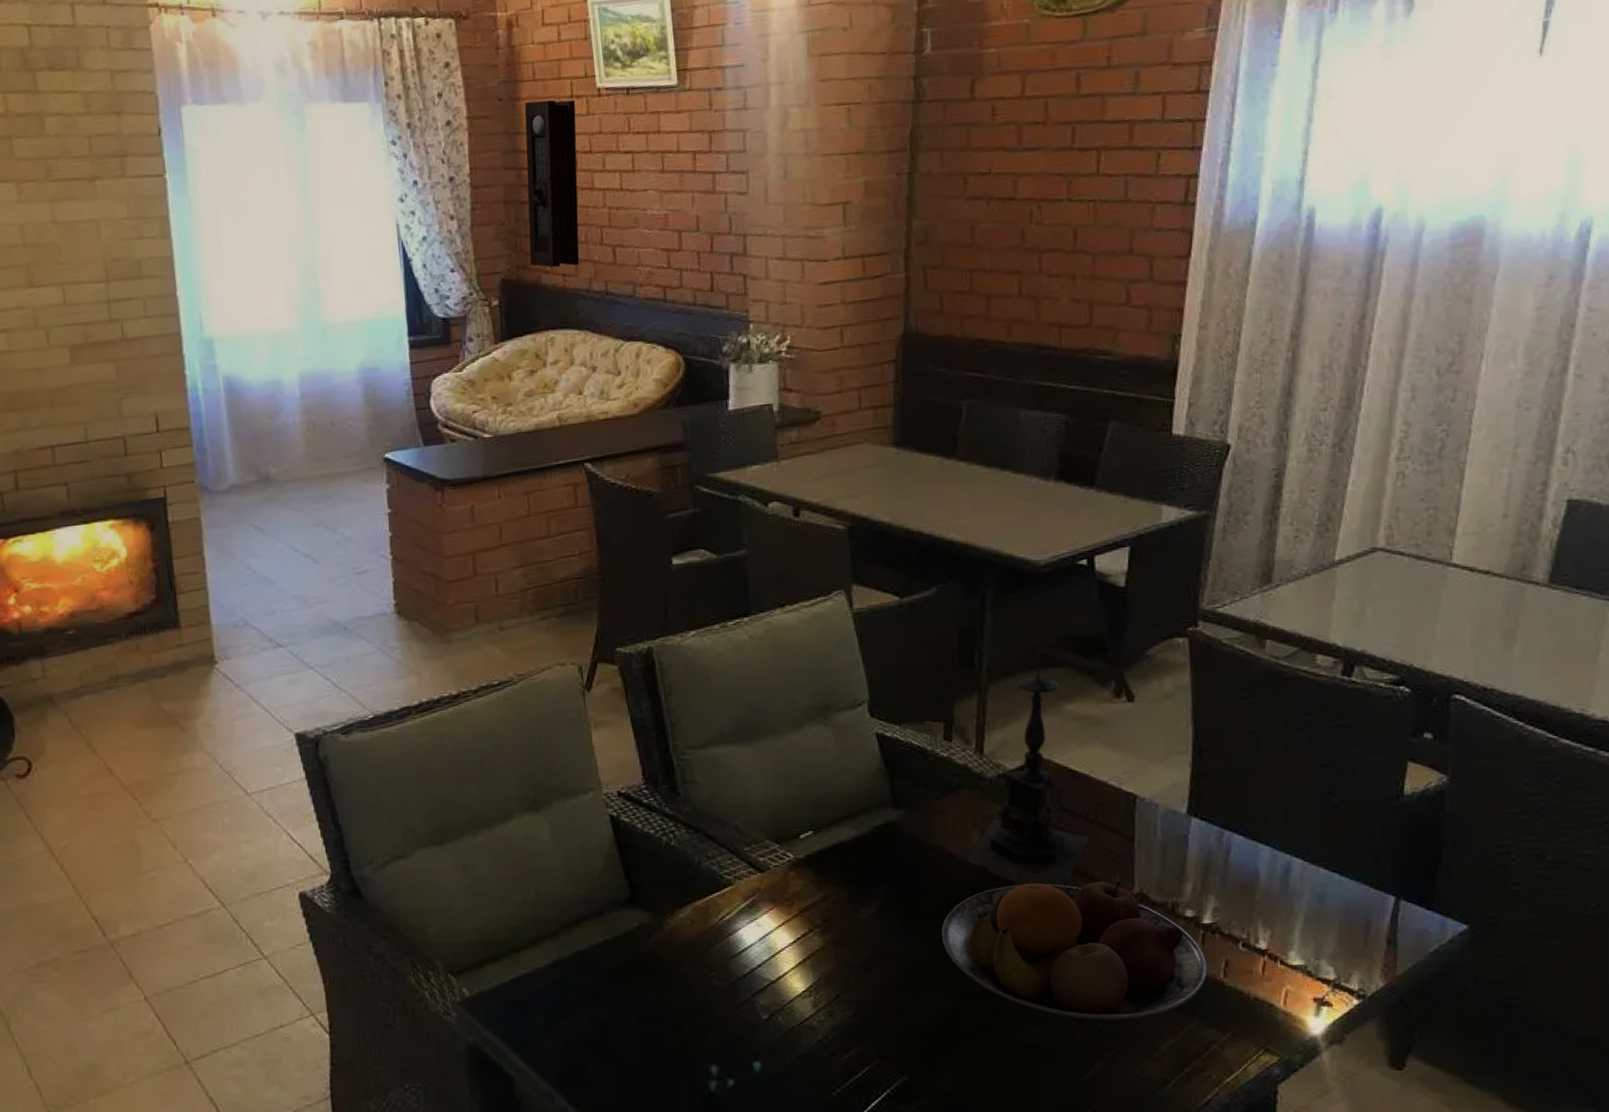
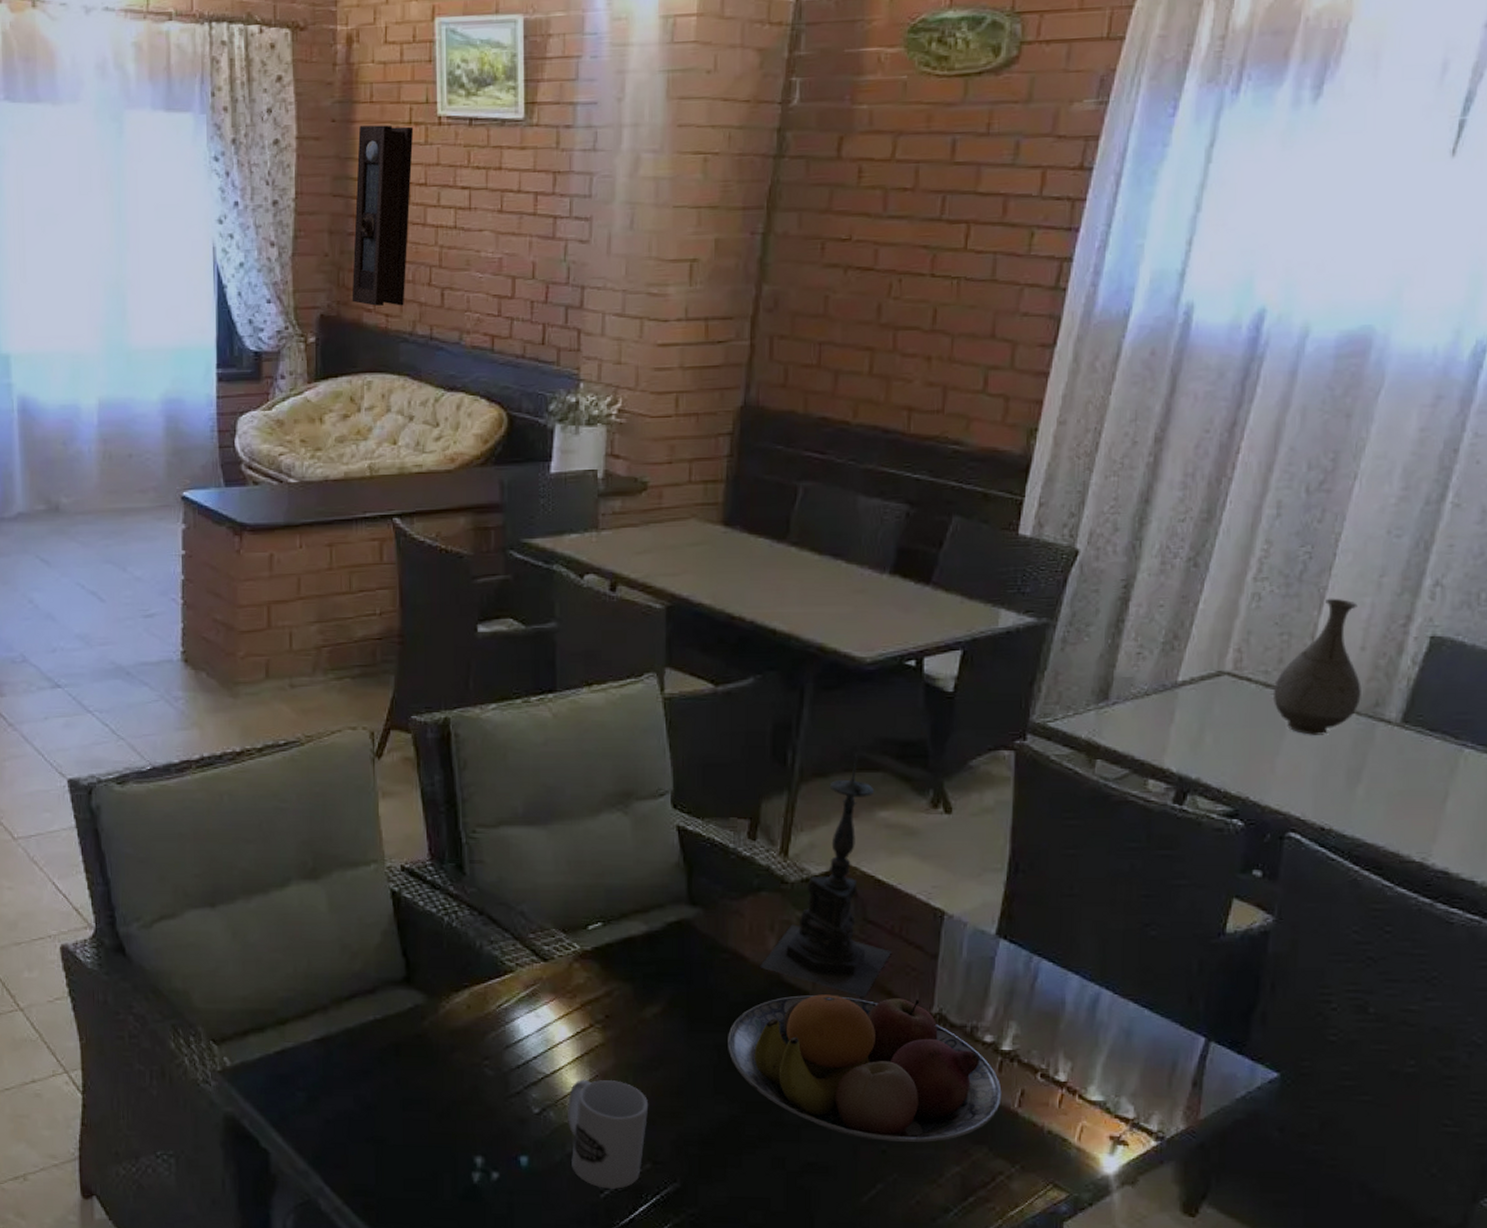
mug: none [794,981,872,1087] -> present [568,1079,649,1189]
vase: none [1425,471,1509,602] -> present [1272,598,1361,735]

